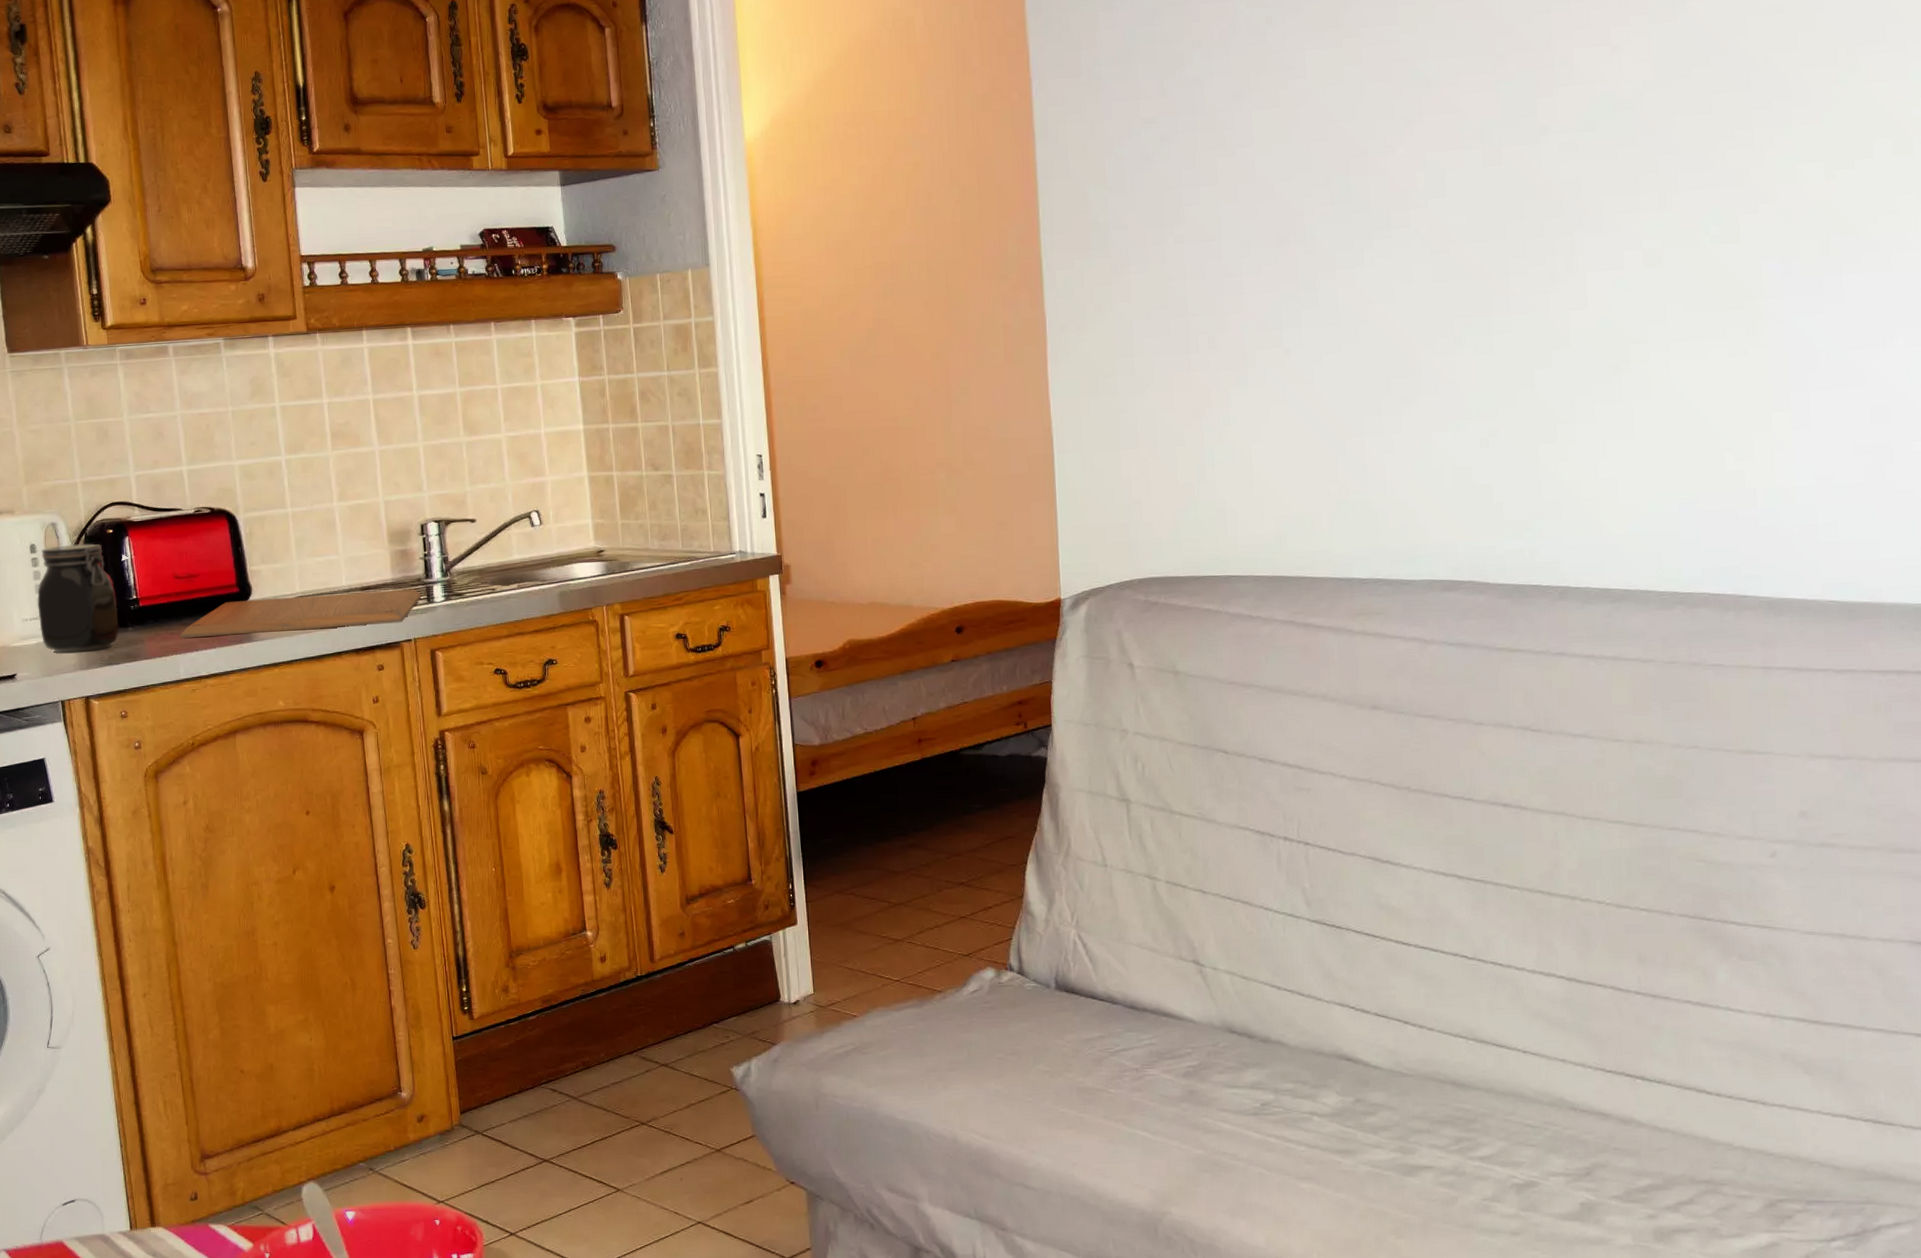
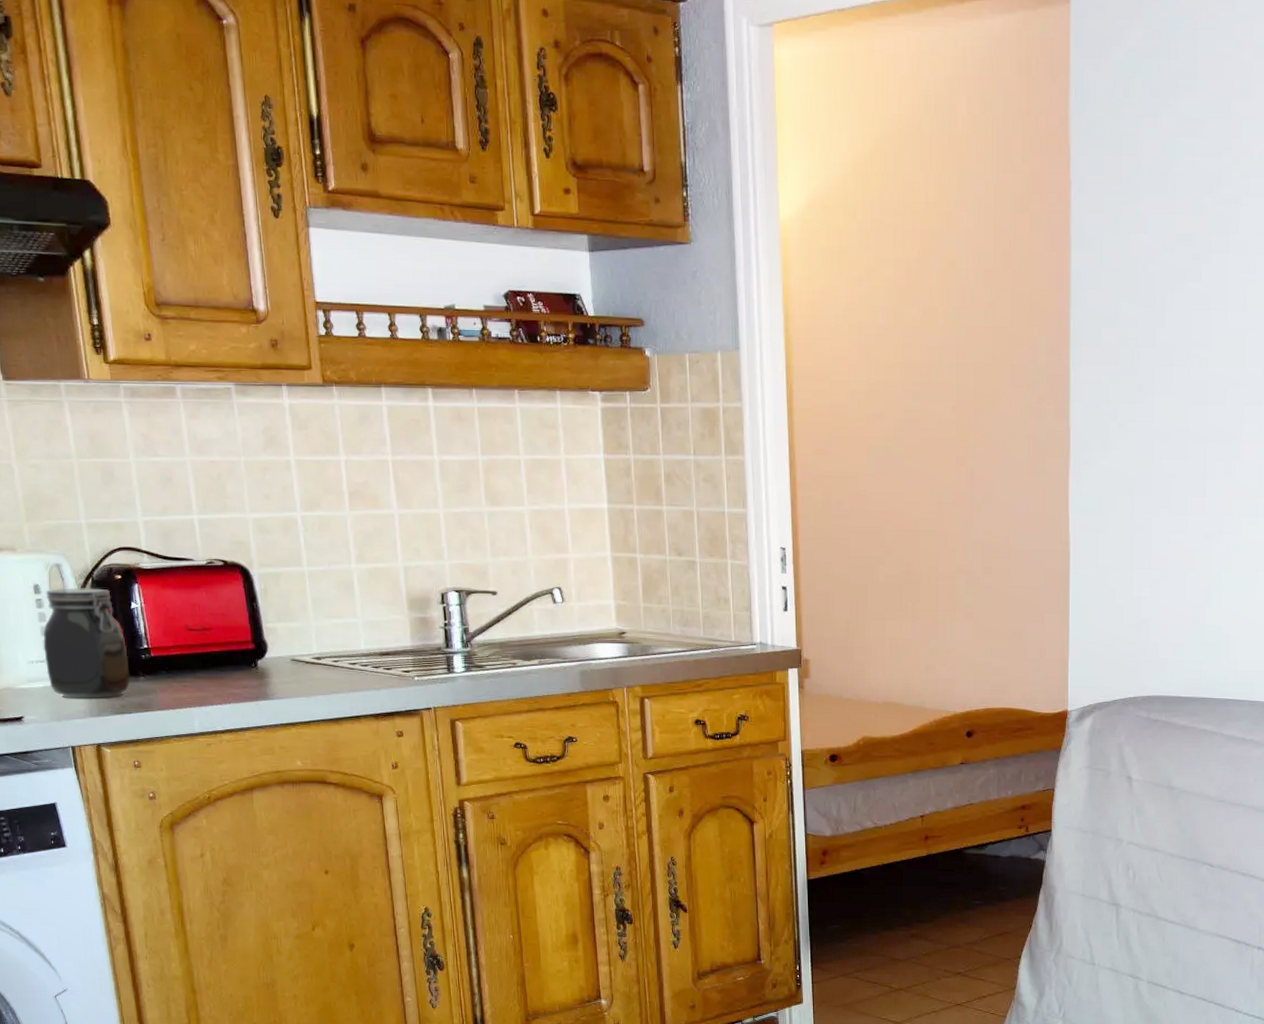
chopping board: present [180,589,421,639] -> none [194,657,441,692]

